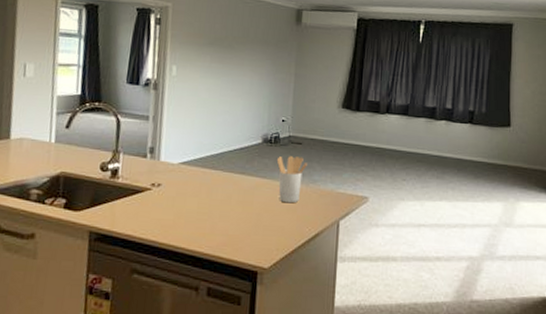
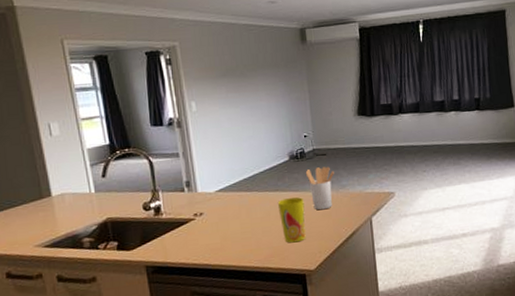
cup: none [241,184,270,234] -> present [277,197,306,243]

